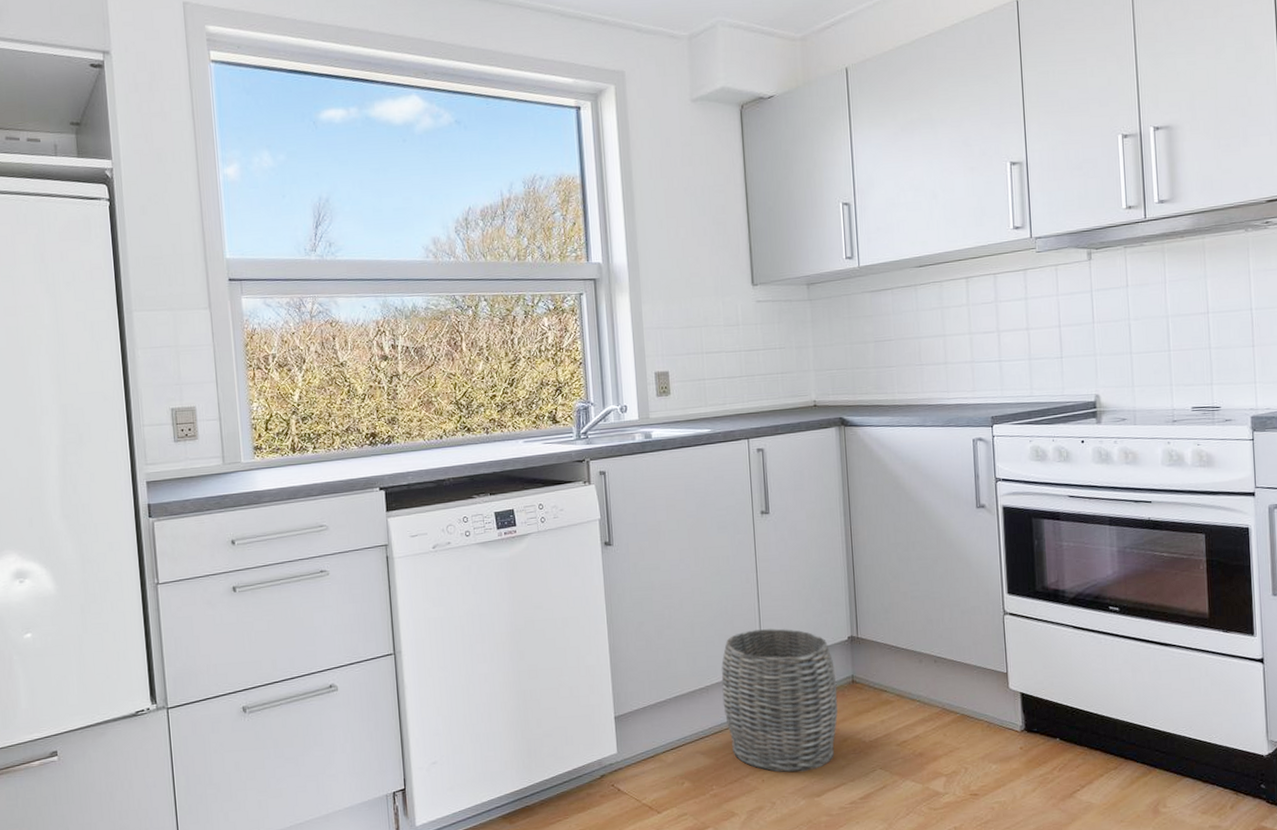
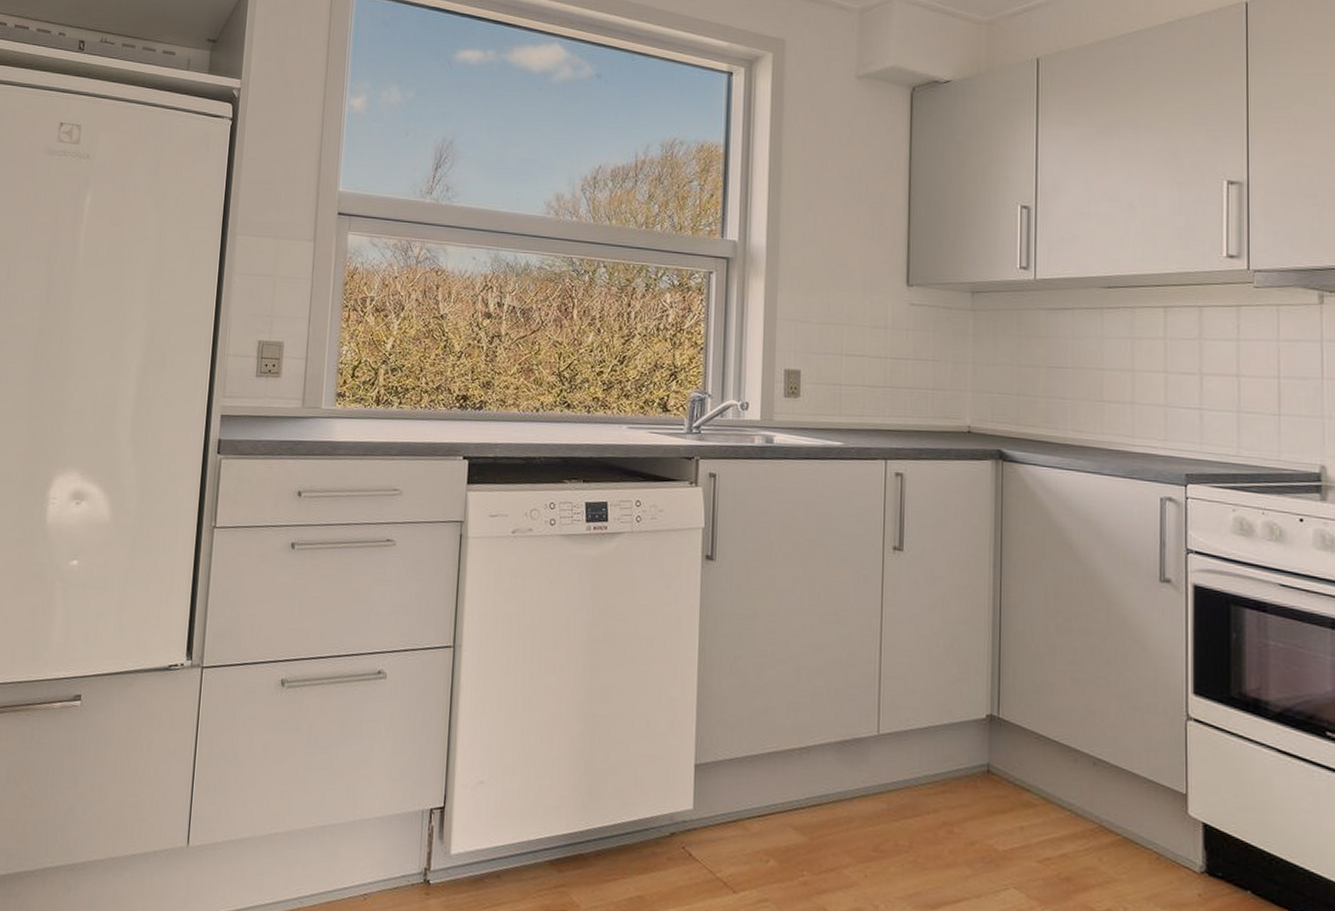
woven basket: present [721,628,838,773] -> none [826,687,968,874]

